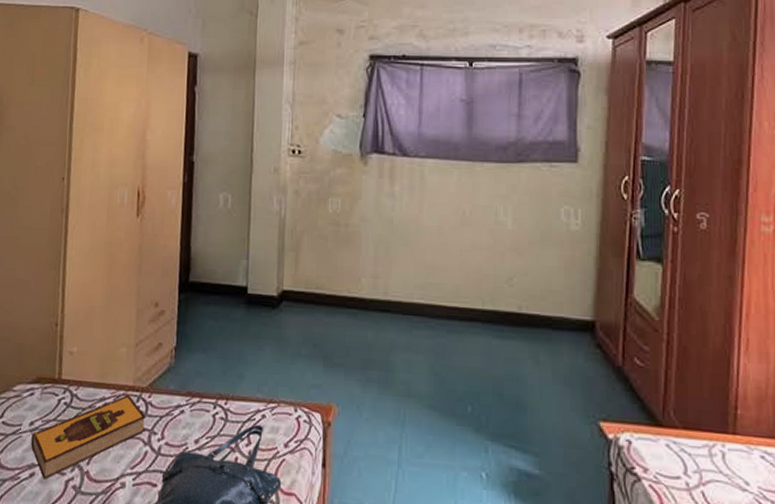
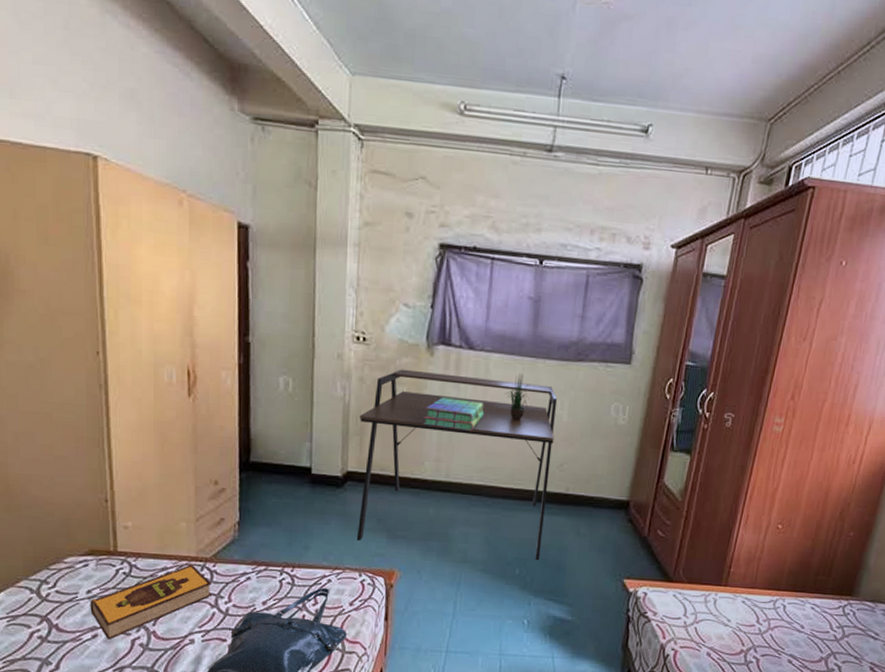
desk: none [292,180,500,396] -> present [356,369,557,561]
stack of books: none [359,208,421,243] -> present [423,397,484,431]
potted plant: none [442,179,469,231] -> present [505,373,531,422]

